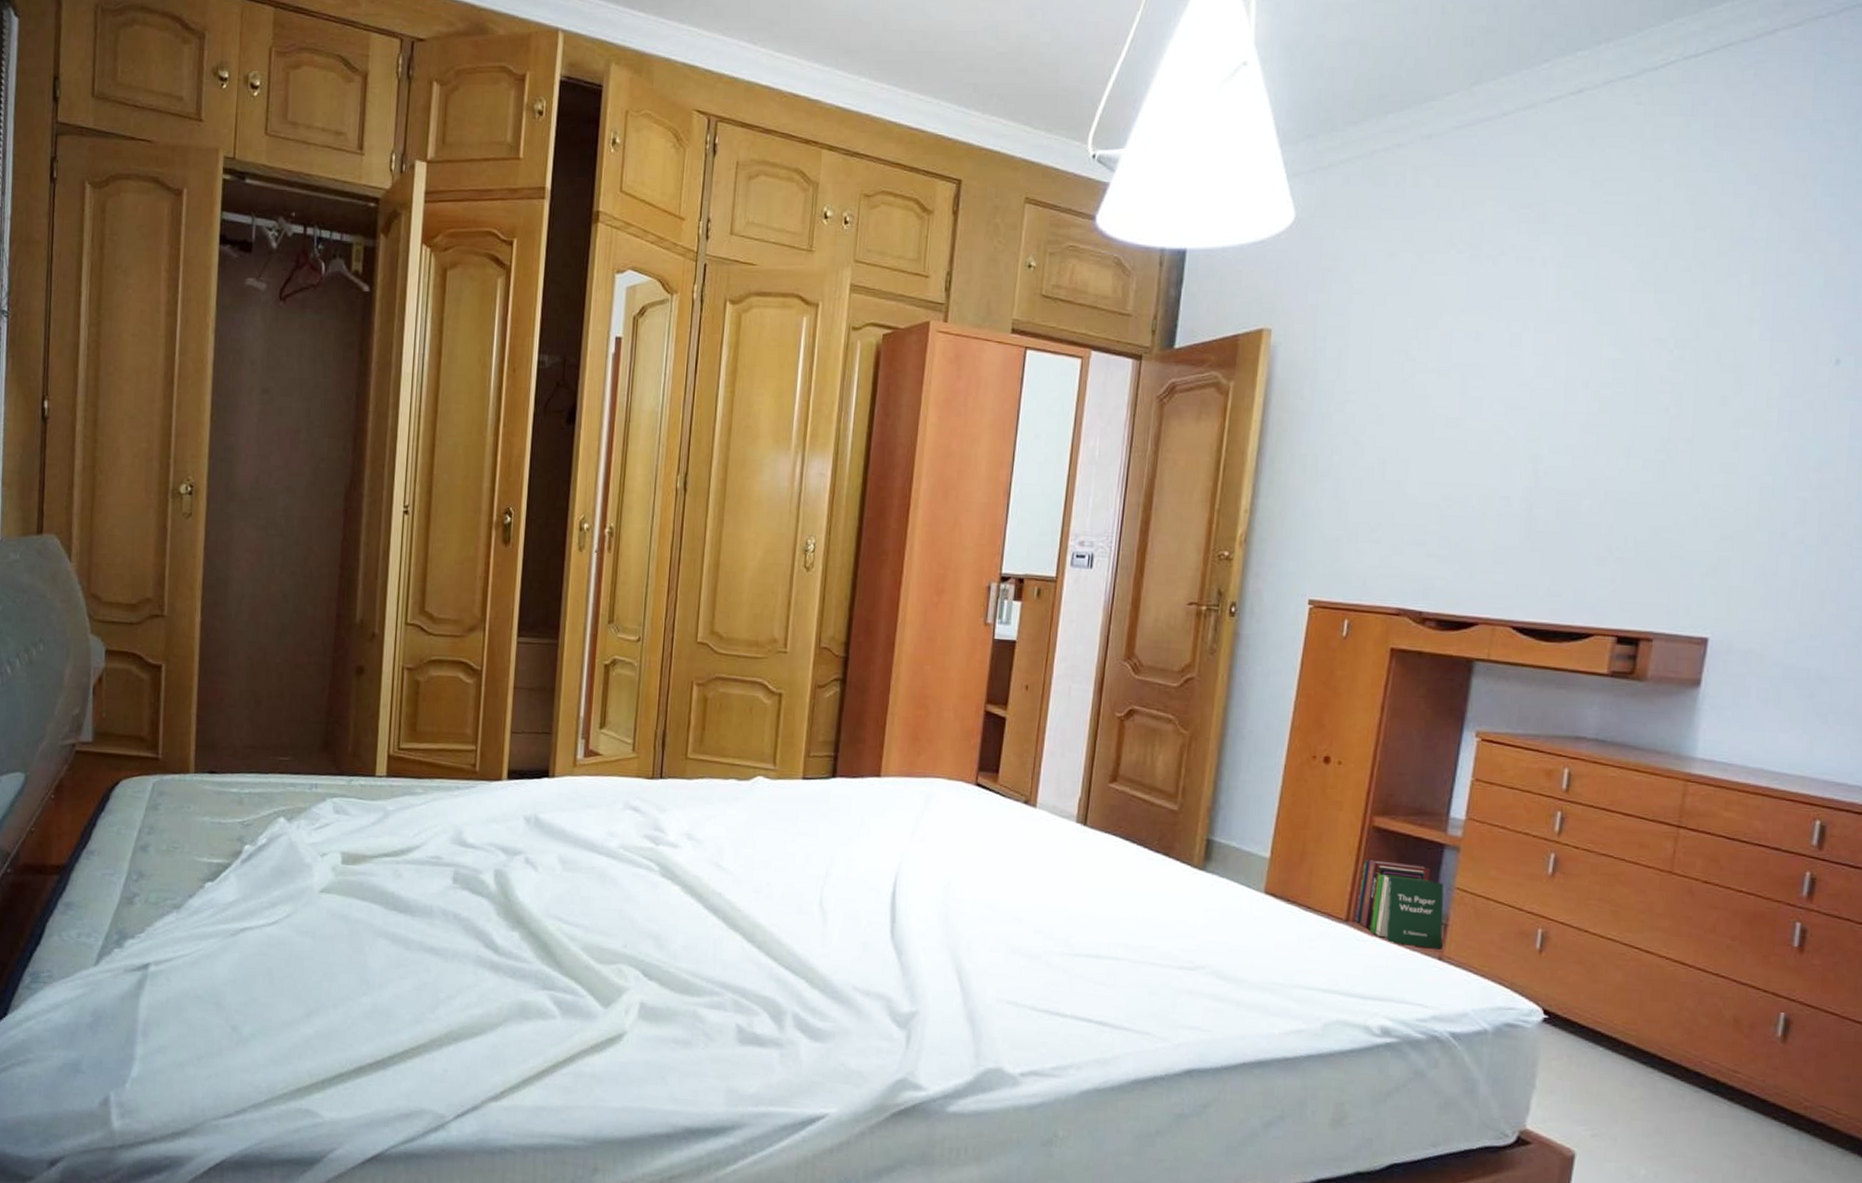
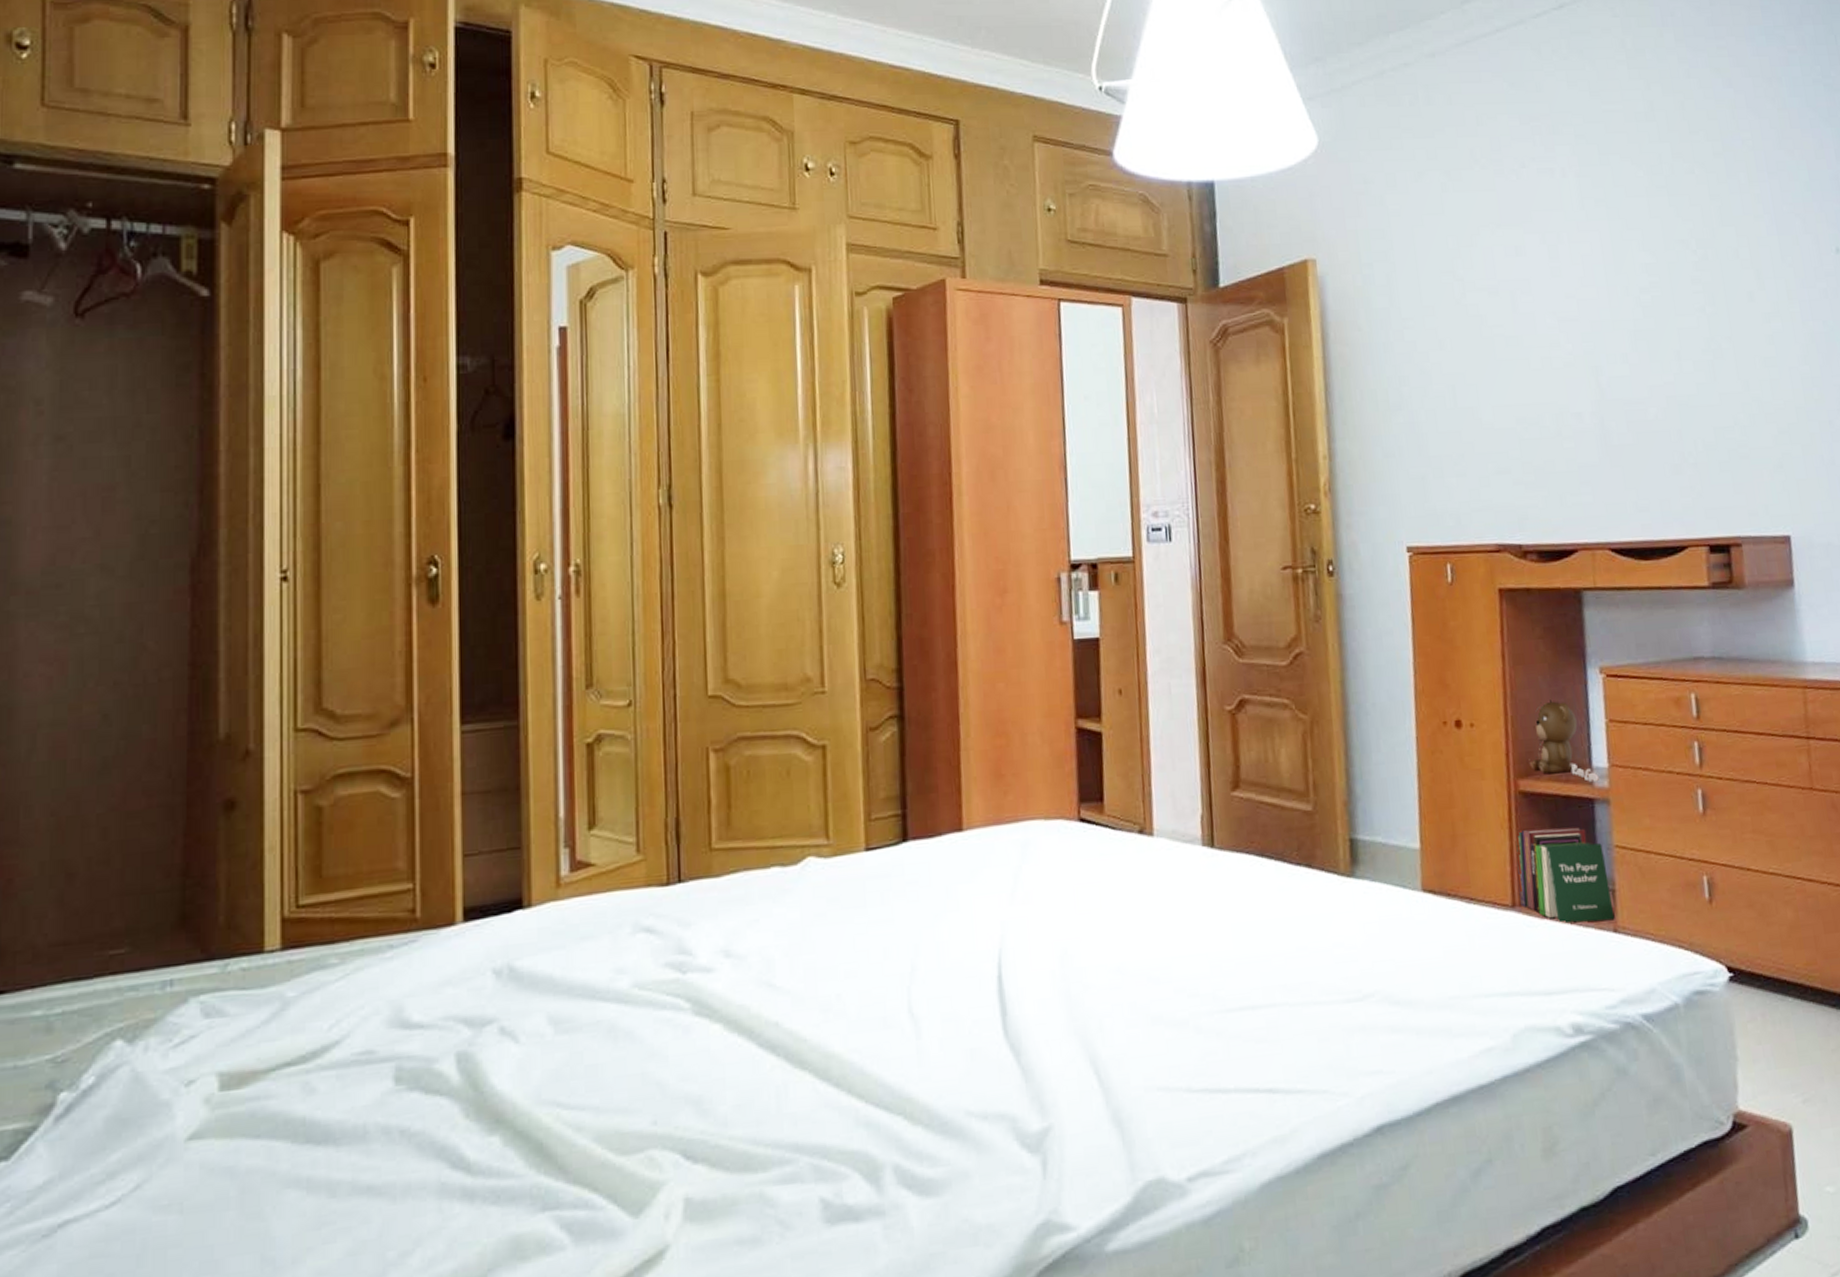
teddy bear: none [1388,753,1454,831] -> present [1529,701,1599,783]

